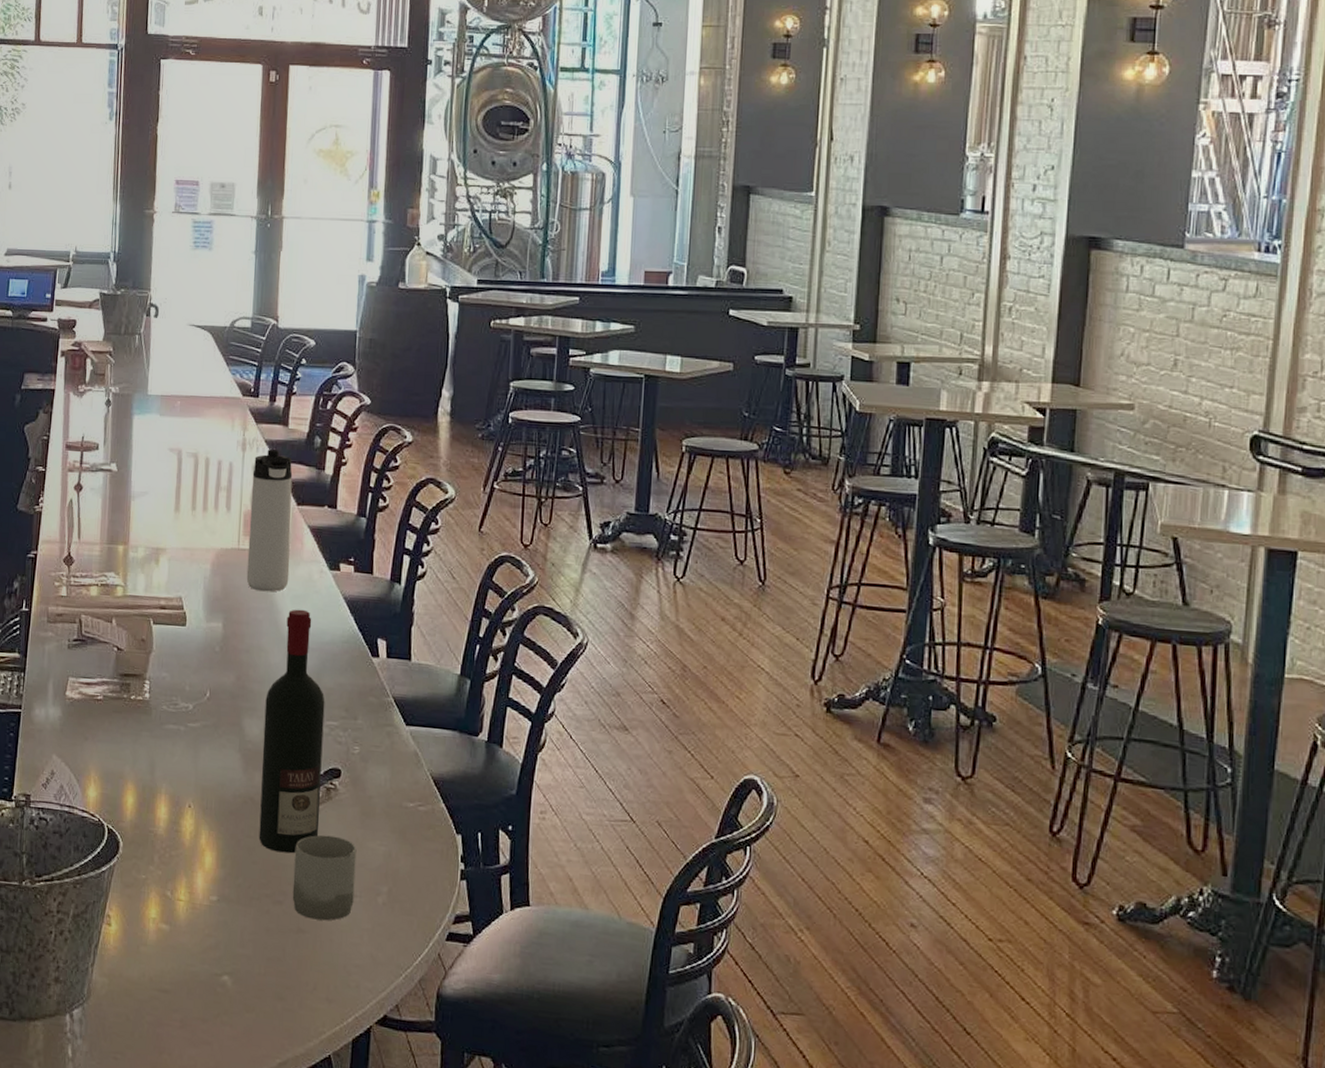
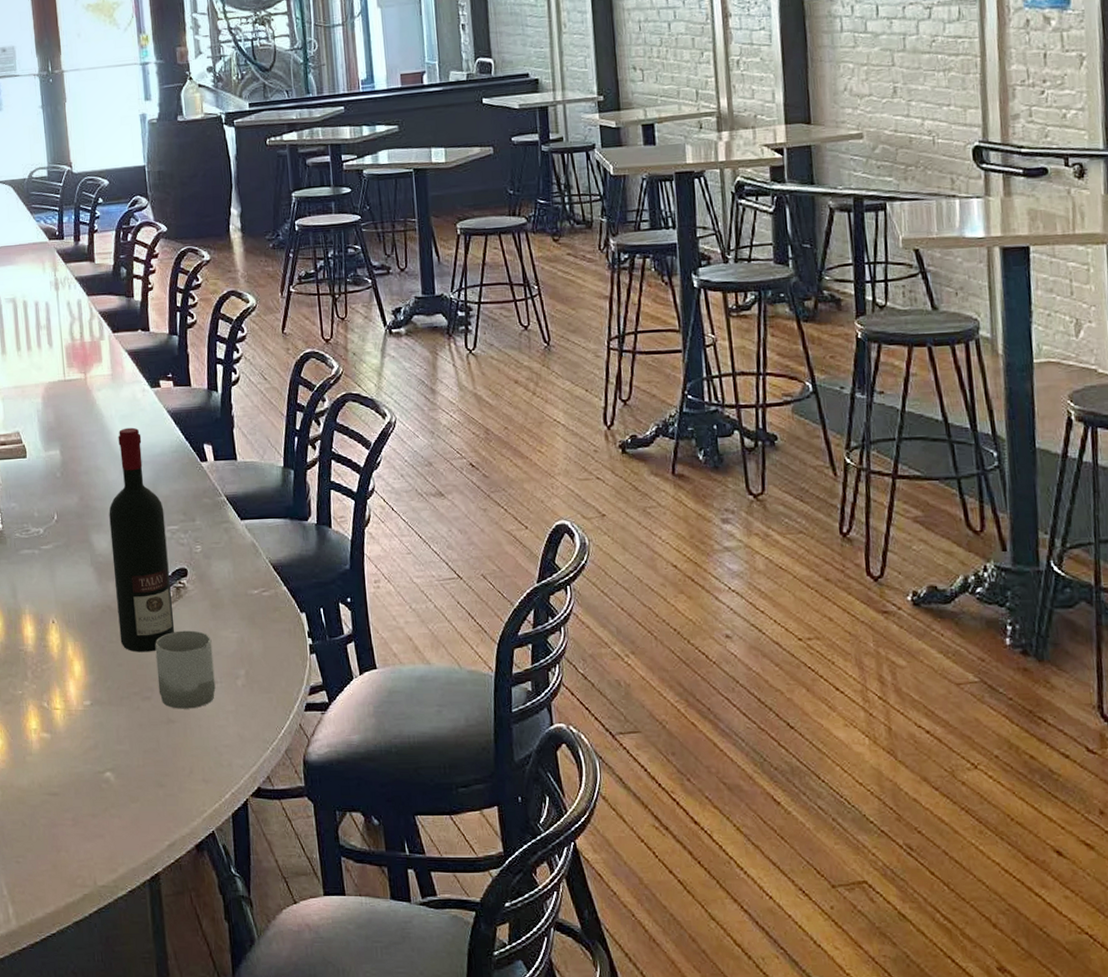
thermos bottle: present [246,449,293,592] -> none [68,285,115,417]

